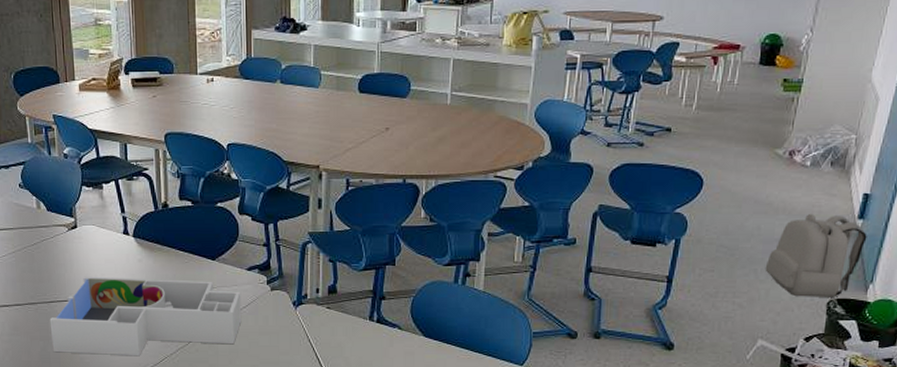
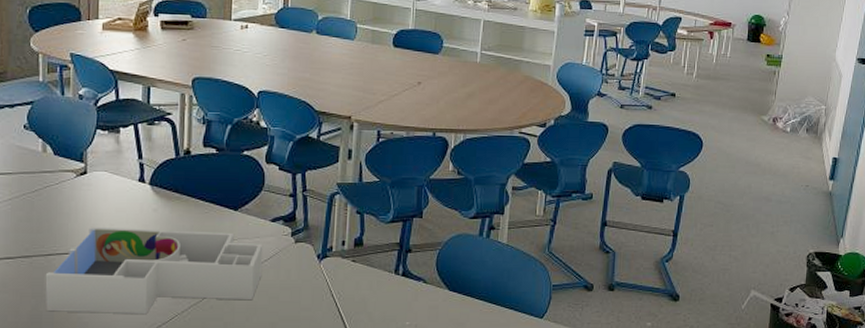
backpack: present [765,213,867,297] -> none [755,174,837,251]

